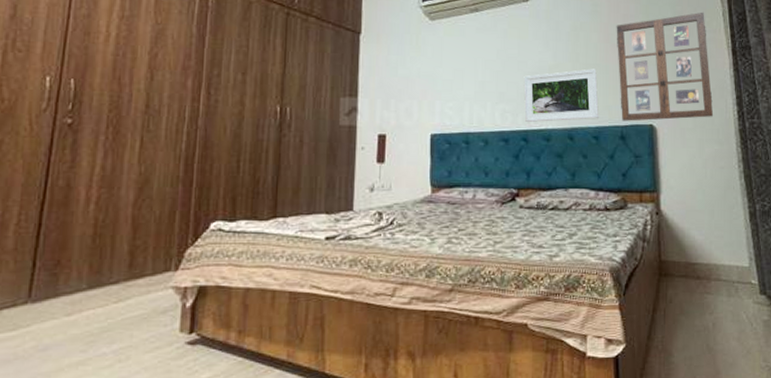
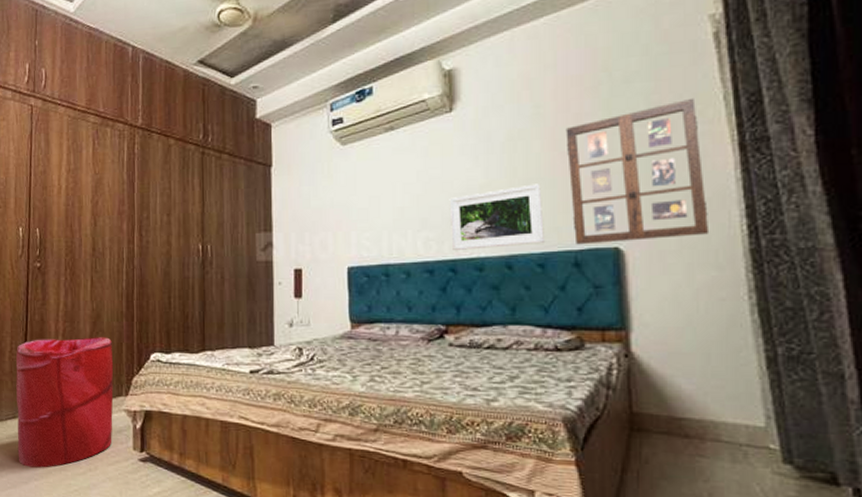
laundry hamper: none [15,203,162,366] -> present [16,336,114,468]

